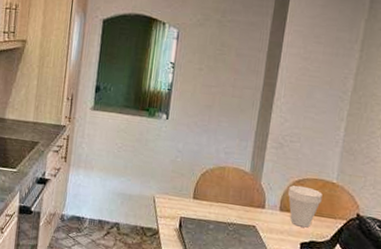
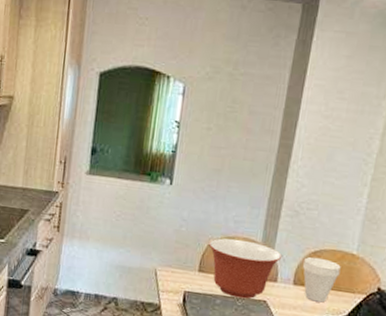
mixing bowl: none [201,168,269,224] -> present [208,238,283,299]

